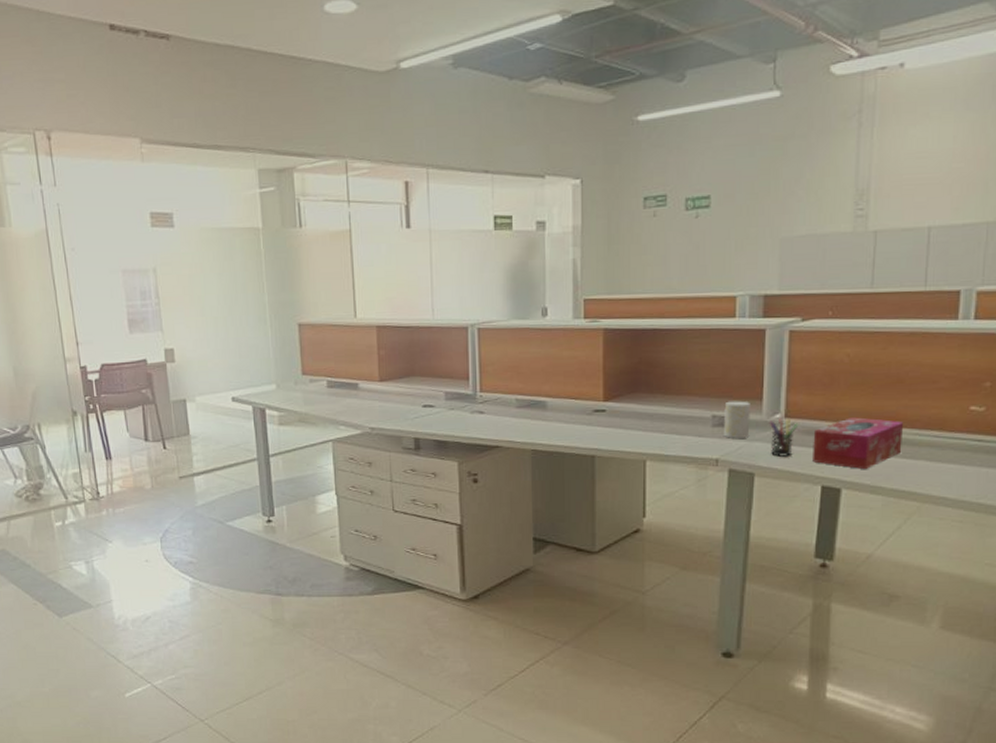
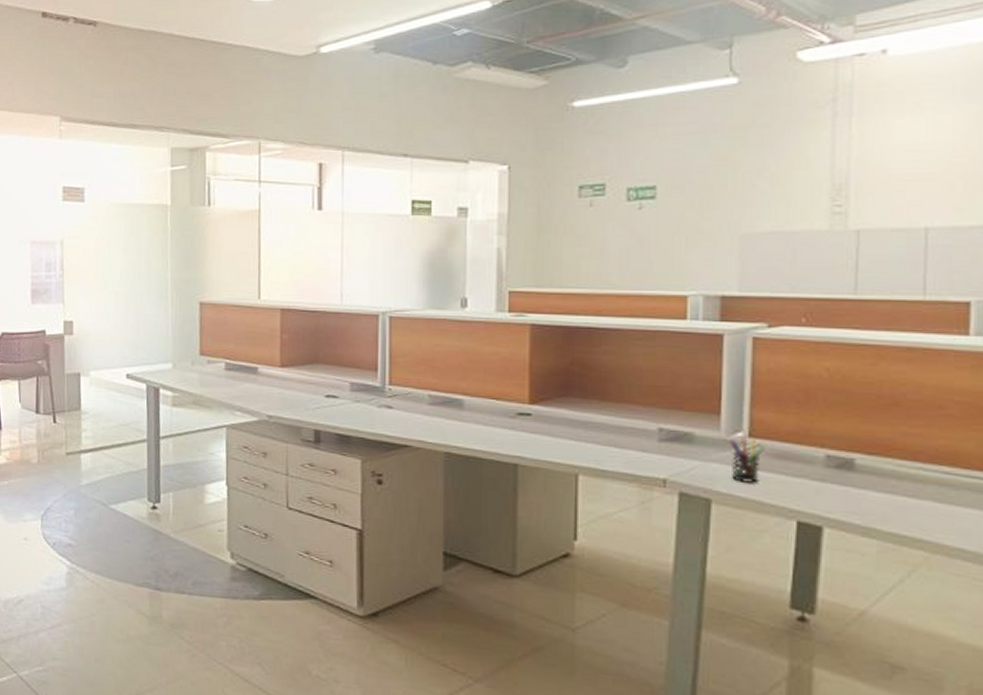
cup: present [724,401,750,438] -> none [673,413,705,457]
tissue box: present [813,417,904,470] -> none [785,442,903,507]

